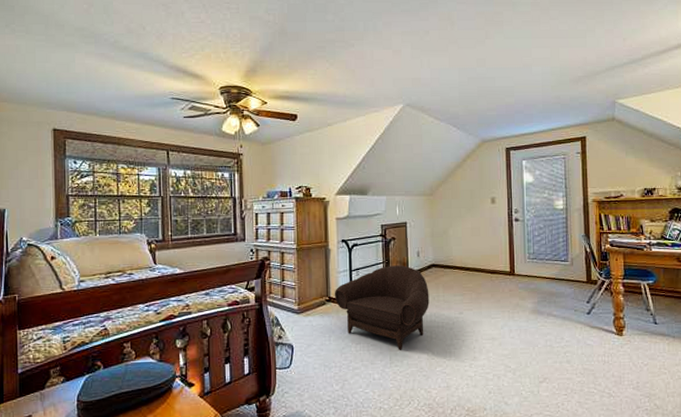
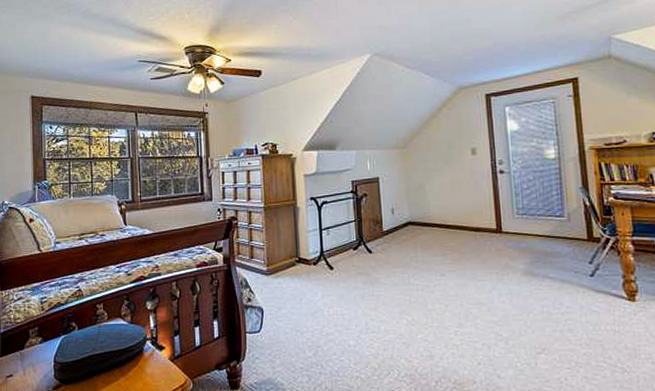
armchair: present [334,265,429,350] -> none [304,223,407,315]

